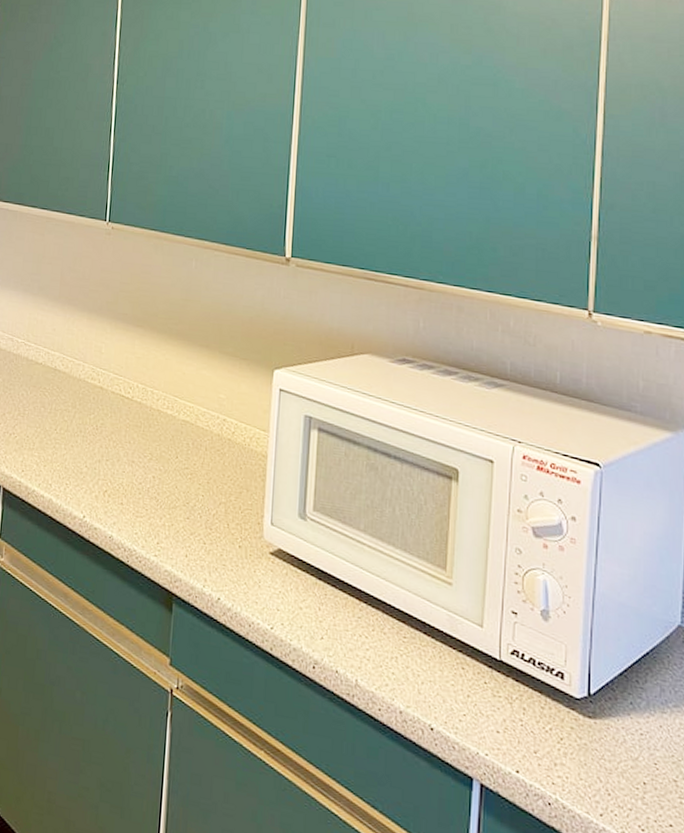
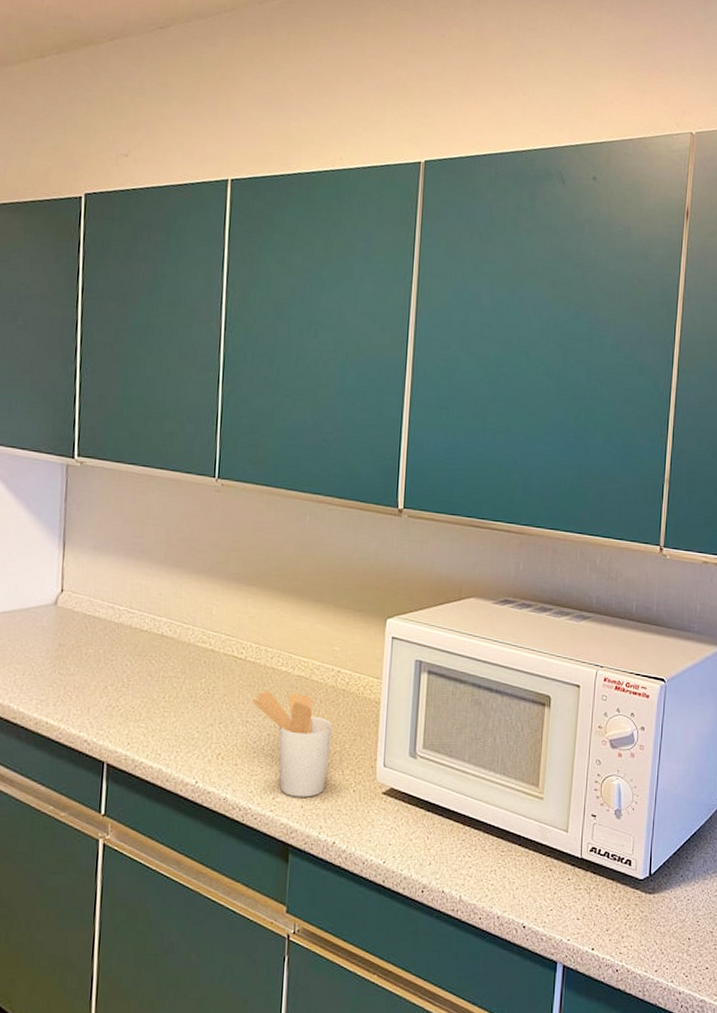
utensil holder: none [138,432,217,547] -> present [252,690,332,797]

